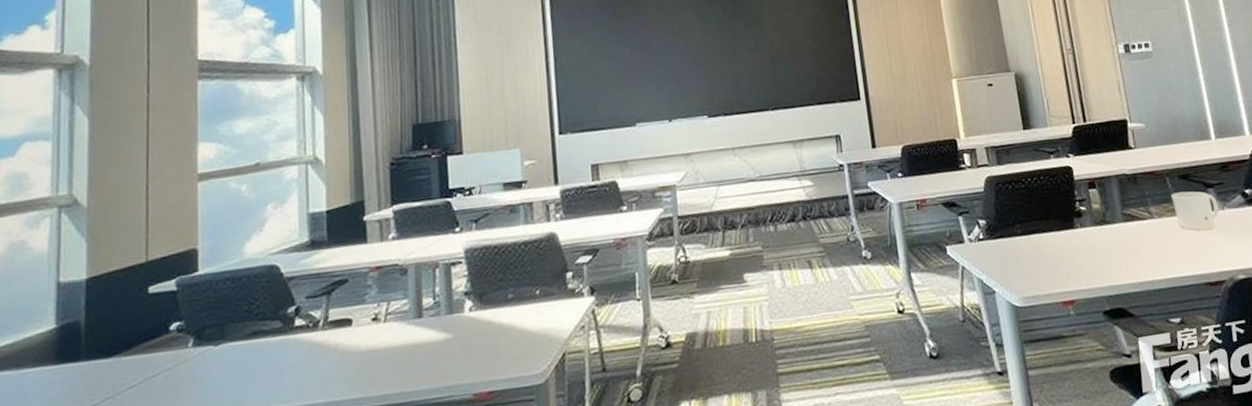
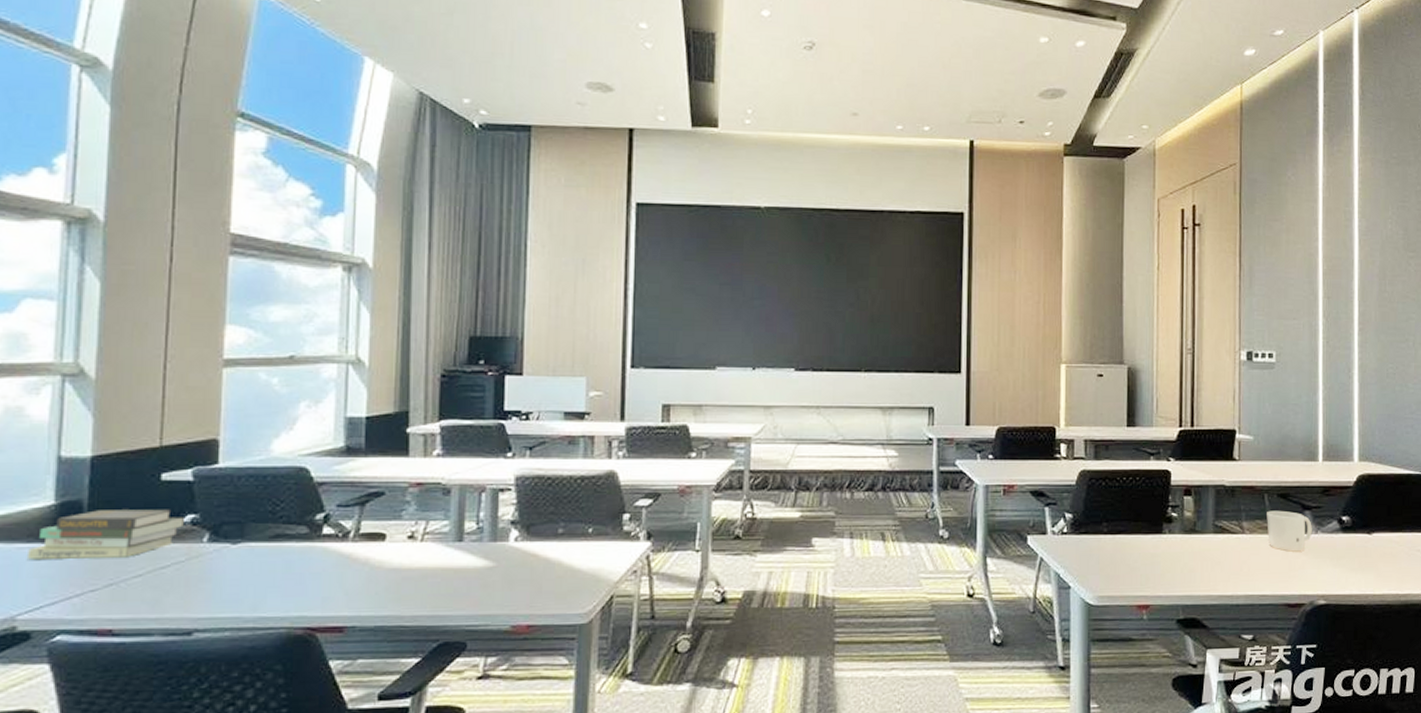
books: none [32,320,170,383] -> present [26,509,184,559]

